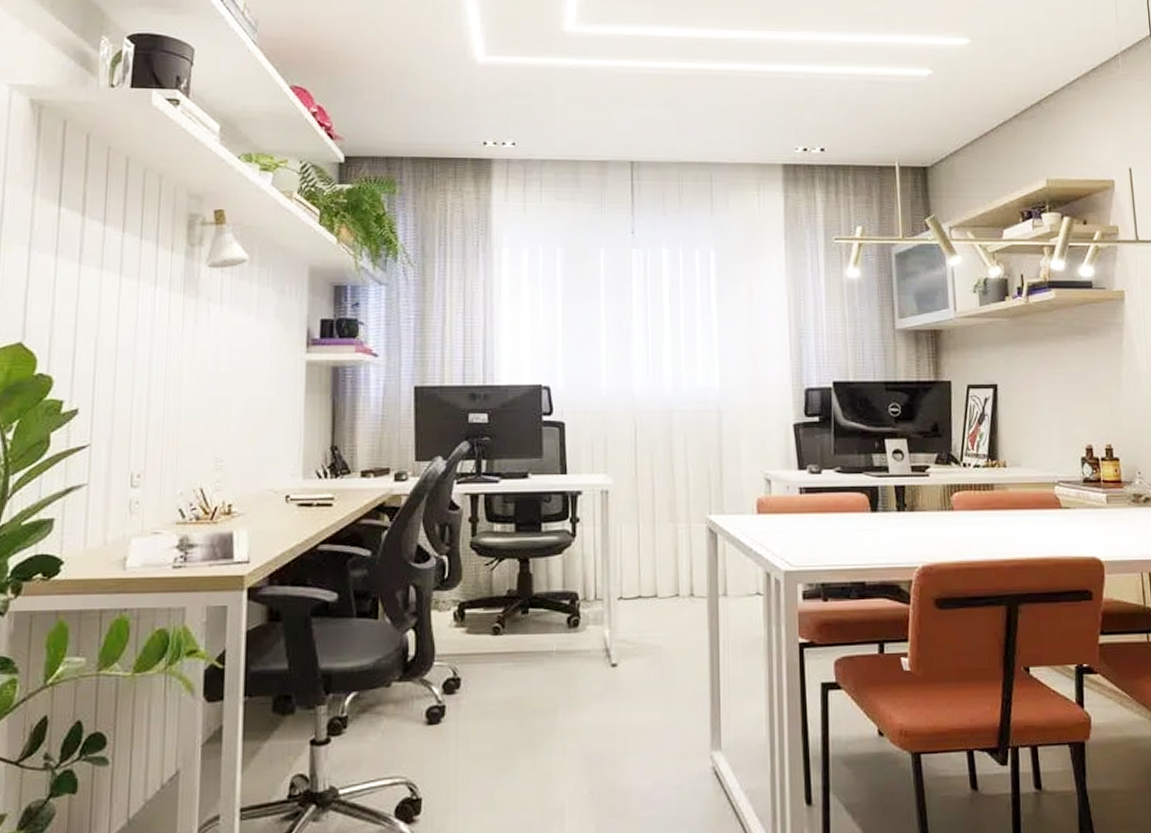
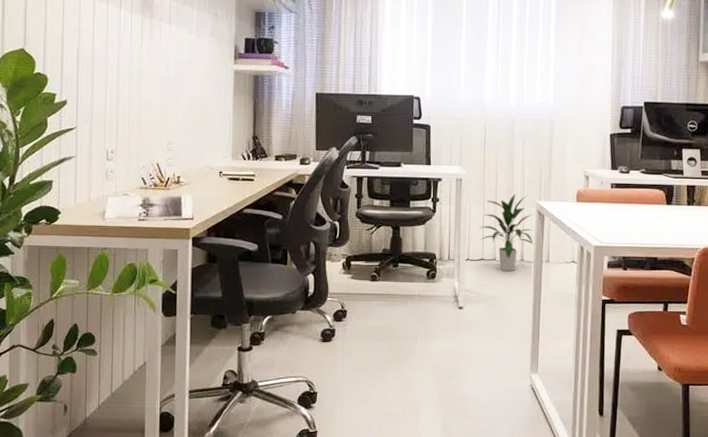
indoor plant: none [634,507,705,611] -> present [479,193,533,271]

